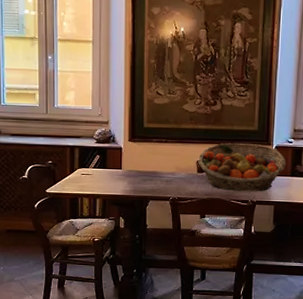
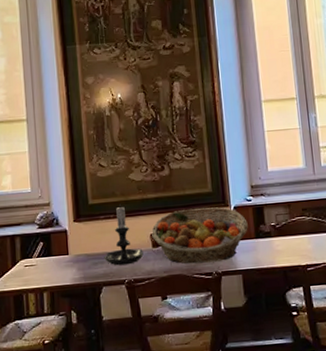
candle holder: none [153,130,189,185] -> present [104,203,144,266]

